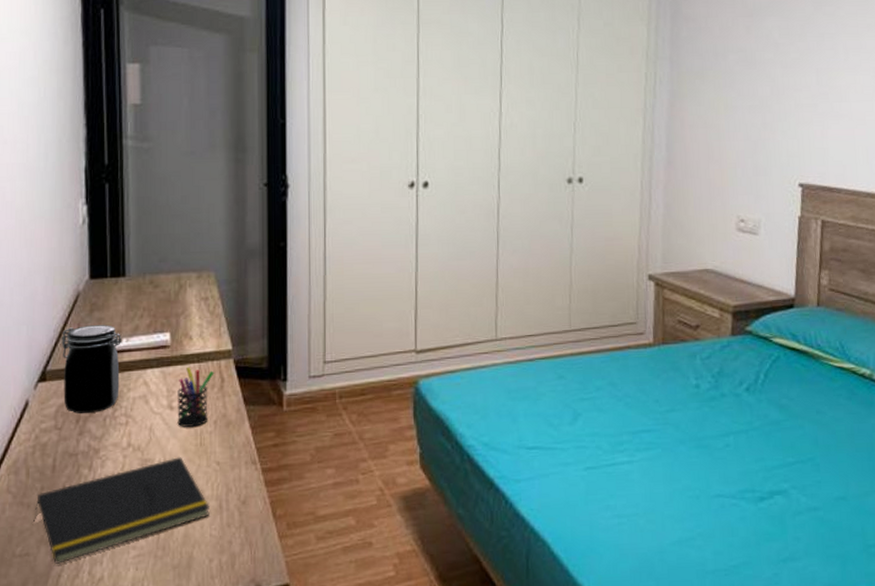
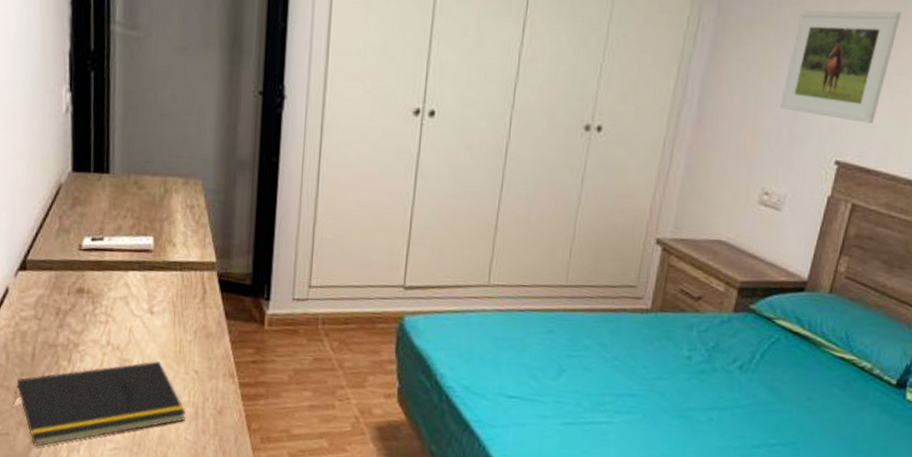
jar: present [61,325,121,413] -> none [42,219,104,308]
pen holder: present [177,366,214,427] -> none [157,274,197,334]
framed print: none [740,48,831,147] -> present [780,9,901,123]

